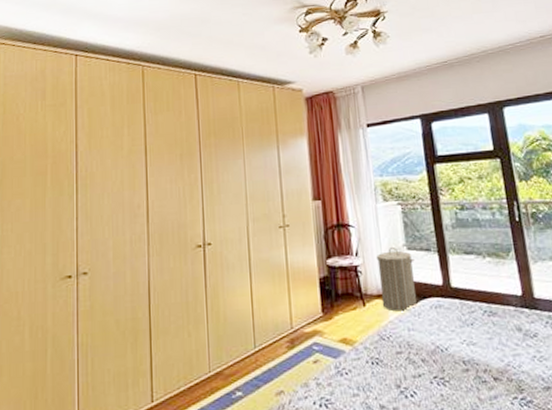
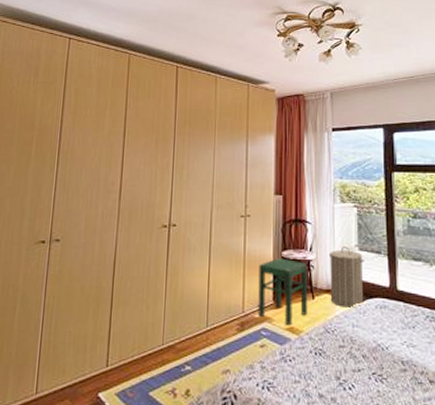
stool: none [303,266,360,338] -> present [258,257,308,326]

